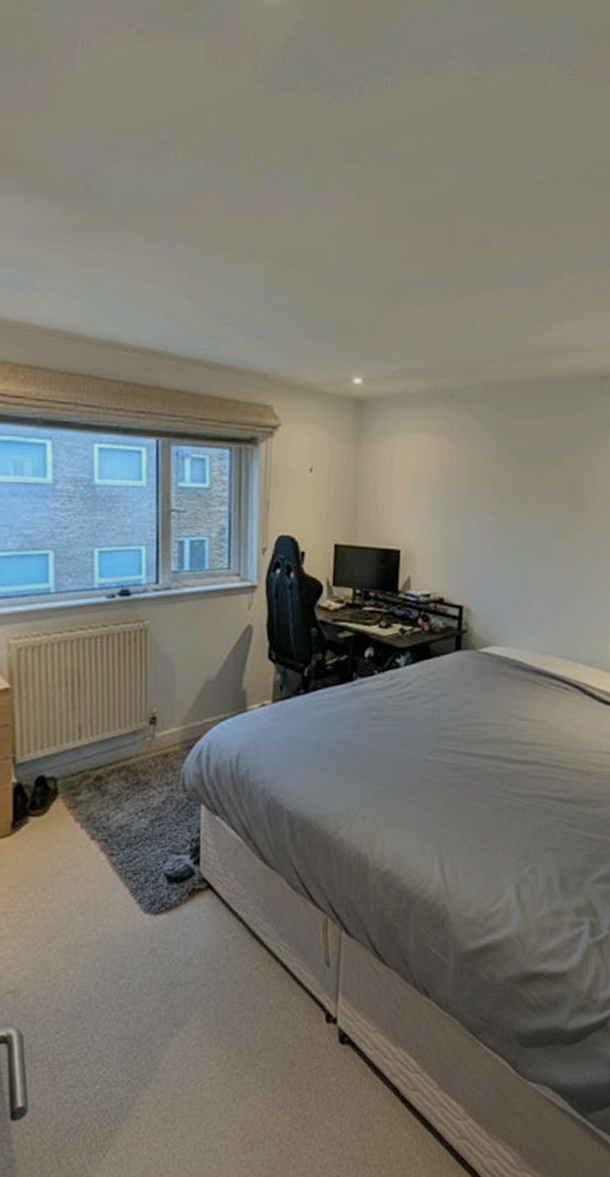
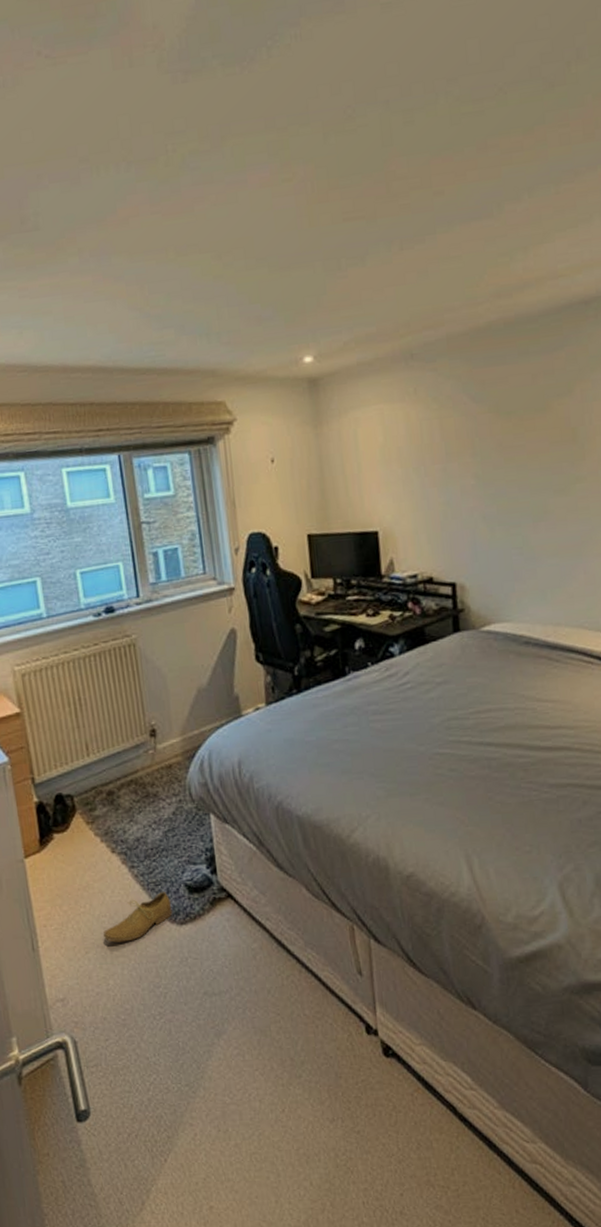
shoe: none [69,881,148,932] -> present [102,892,173,942]

